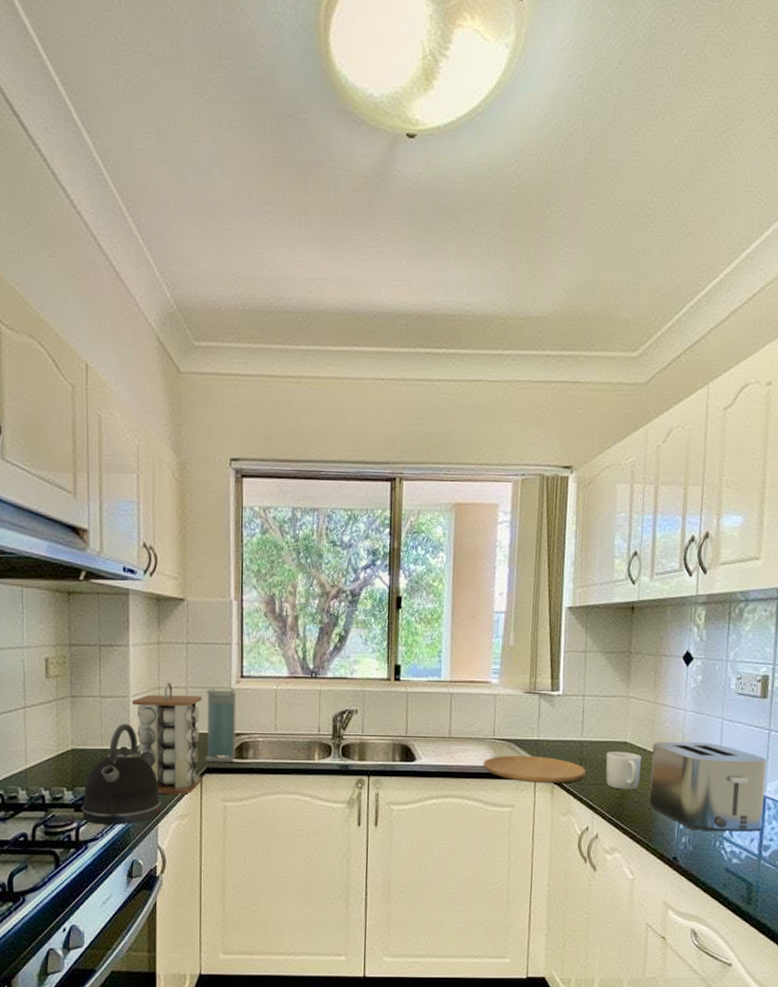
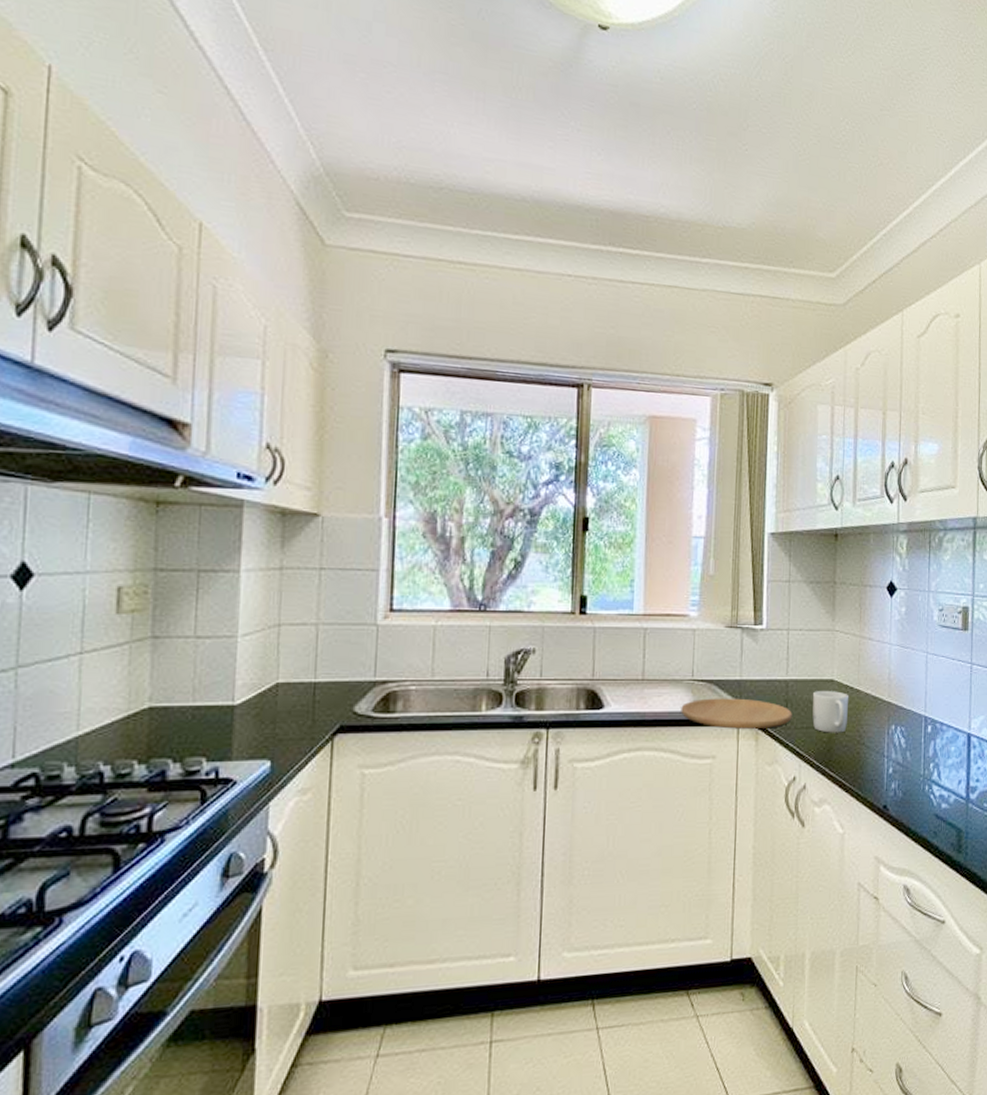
kettle: present [81,723,161,825] -> none [158,671,275,808]
spice rack: present [133,681,202,795] -> none [241,616,337,764]
soap dispenser: present [205,689,237,762] -> none [338,626,384,718]
toaster: present [649,741,767,833] -> none [857,678,971,775]

